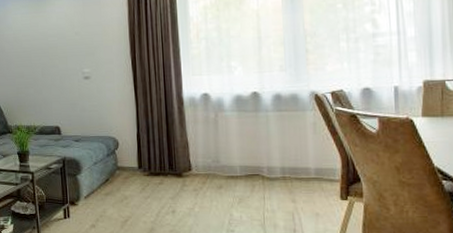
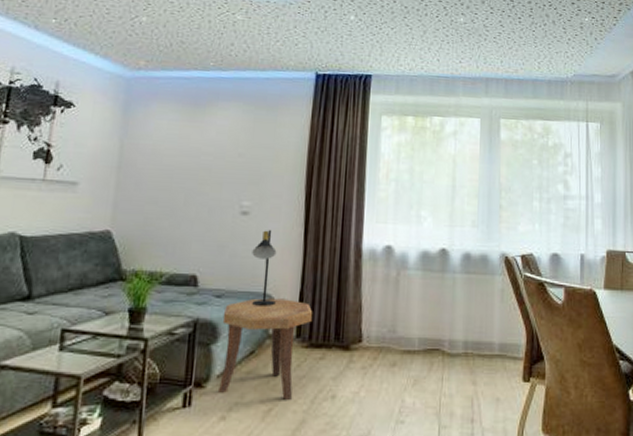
side table: none [82,140,150,214] -> present [219,298,313,400]
table lamp: none [96,89,119,146] -> present [252,230,277,306]

